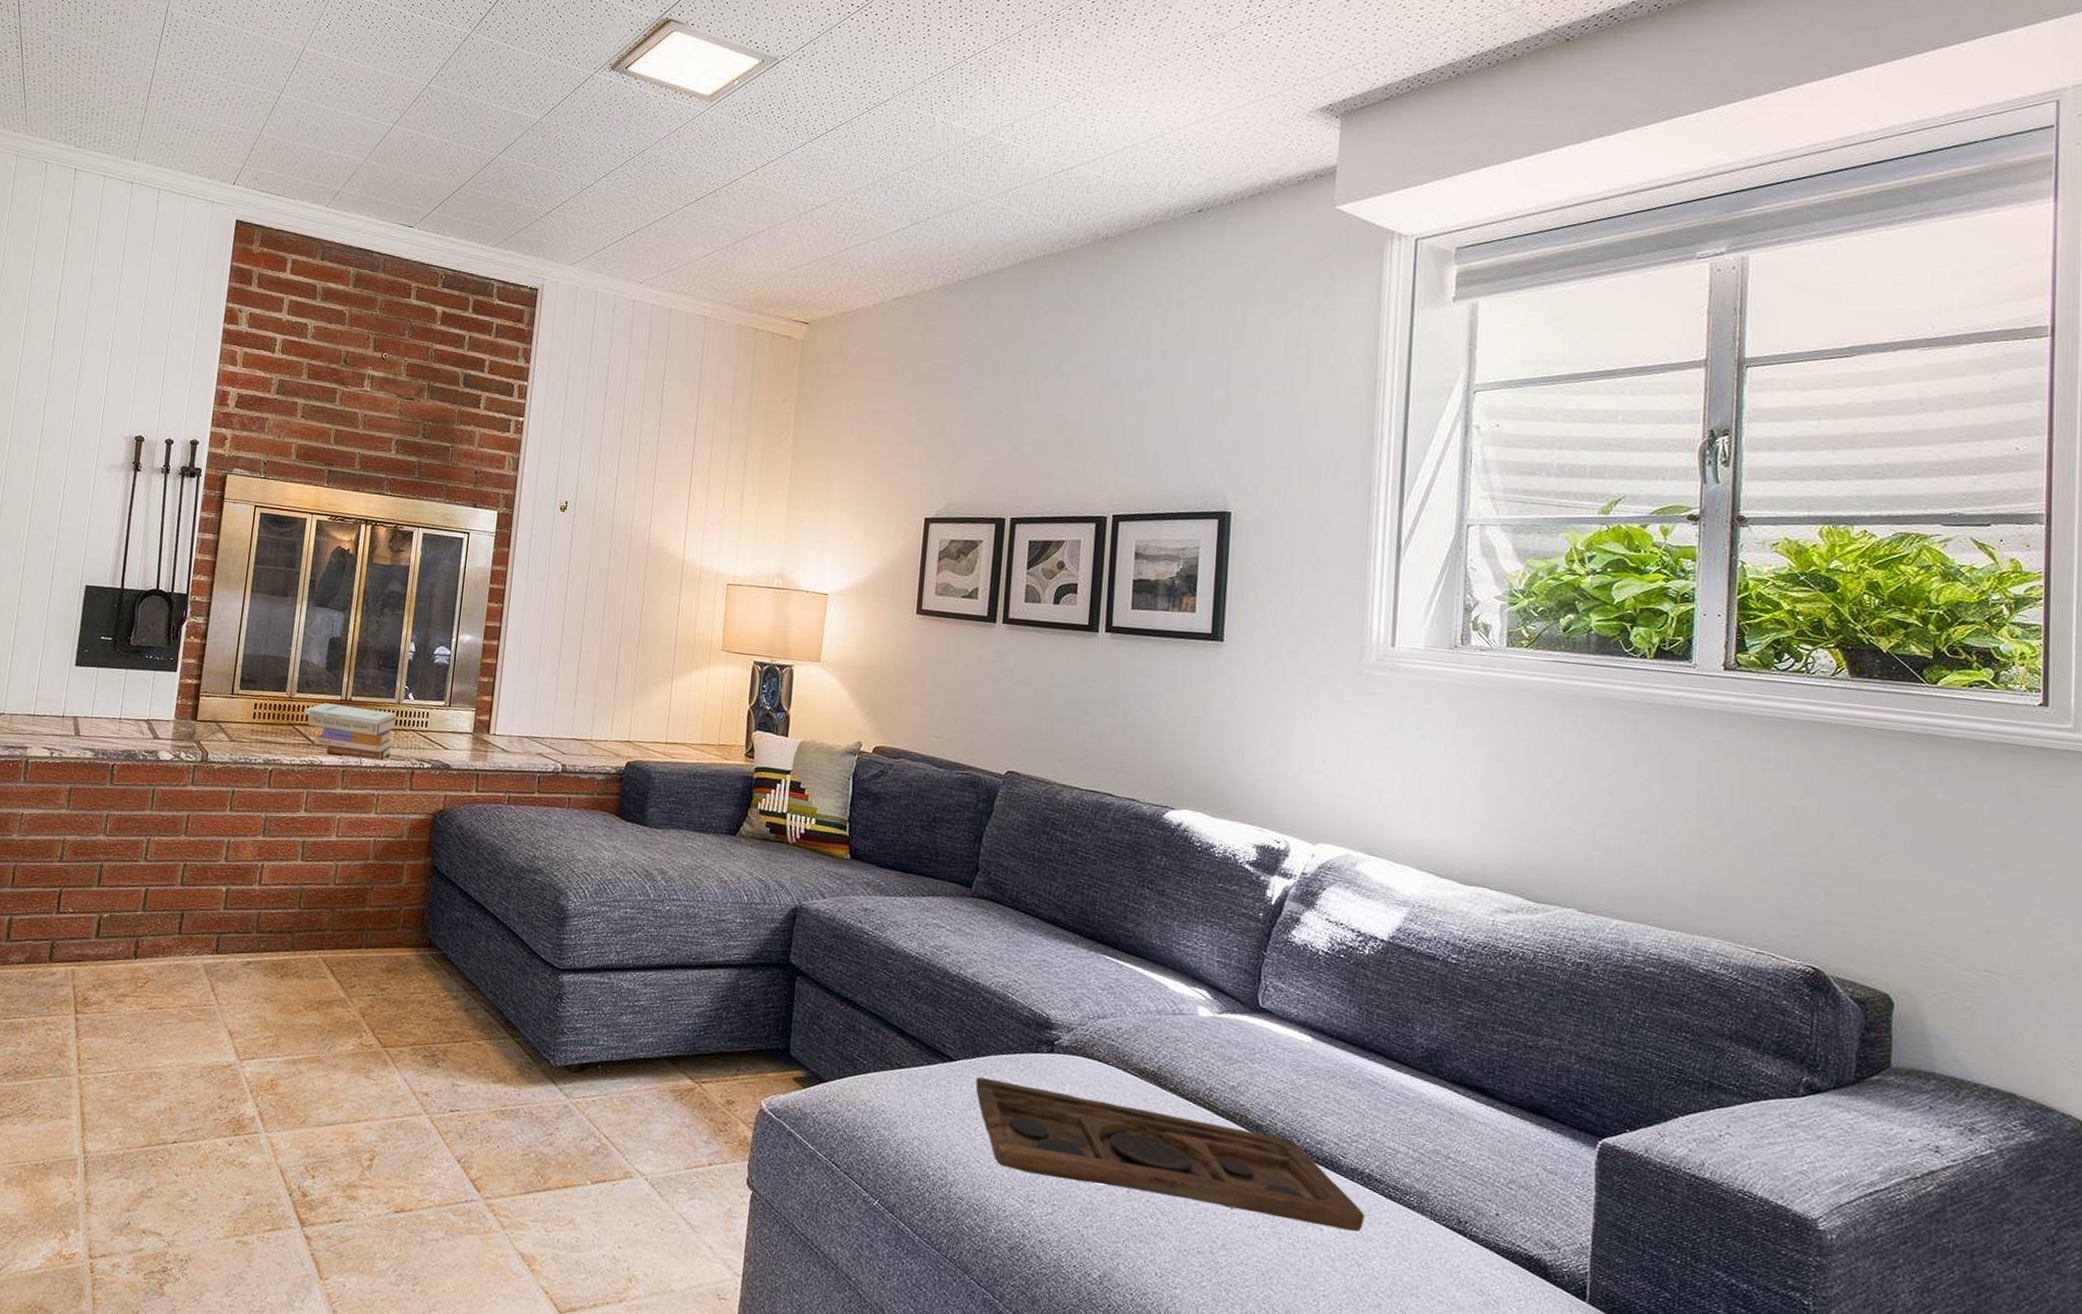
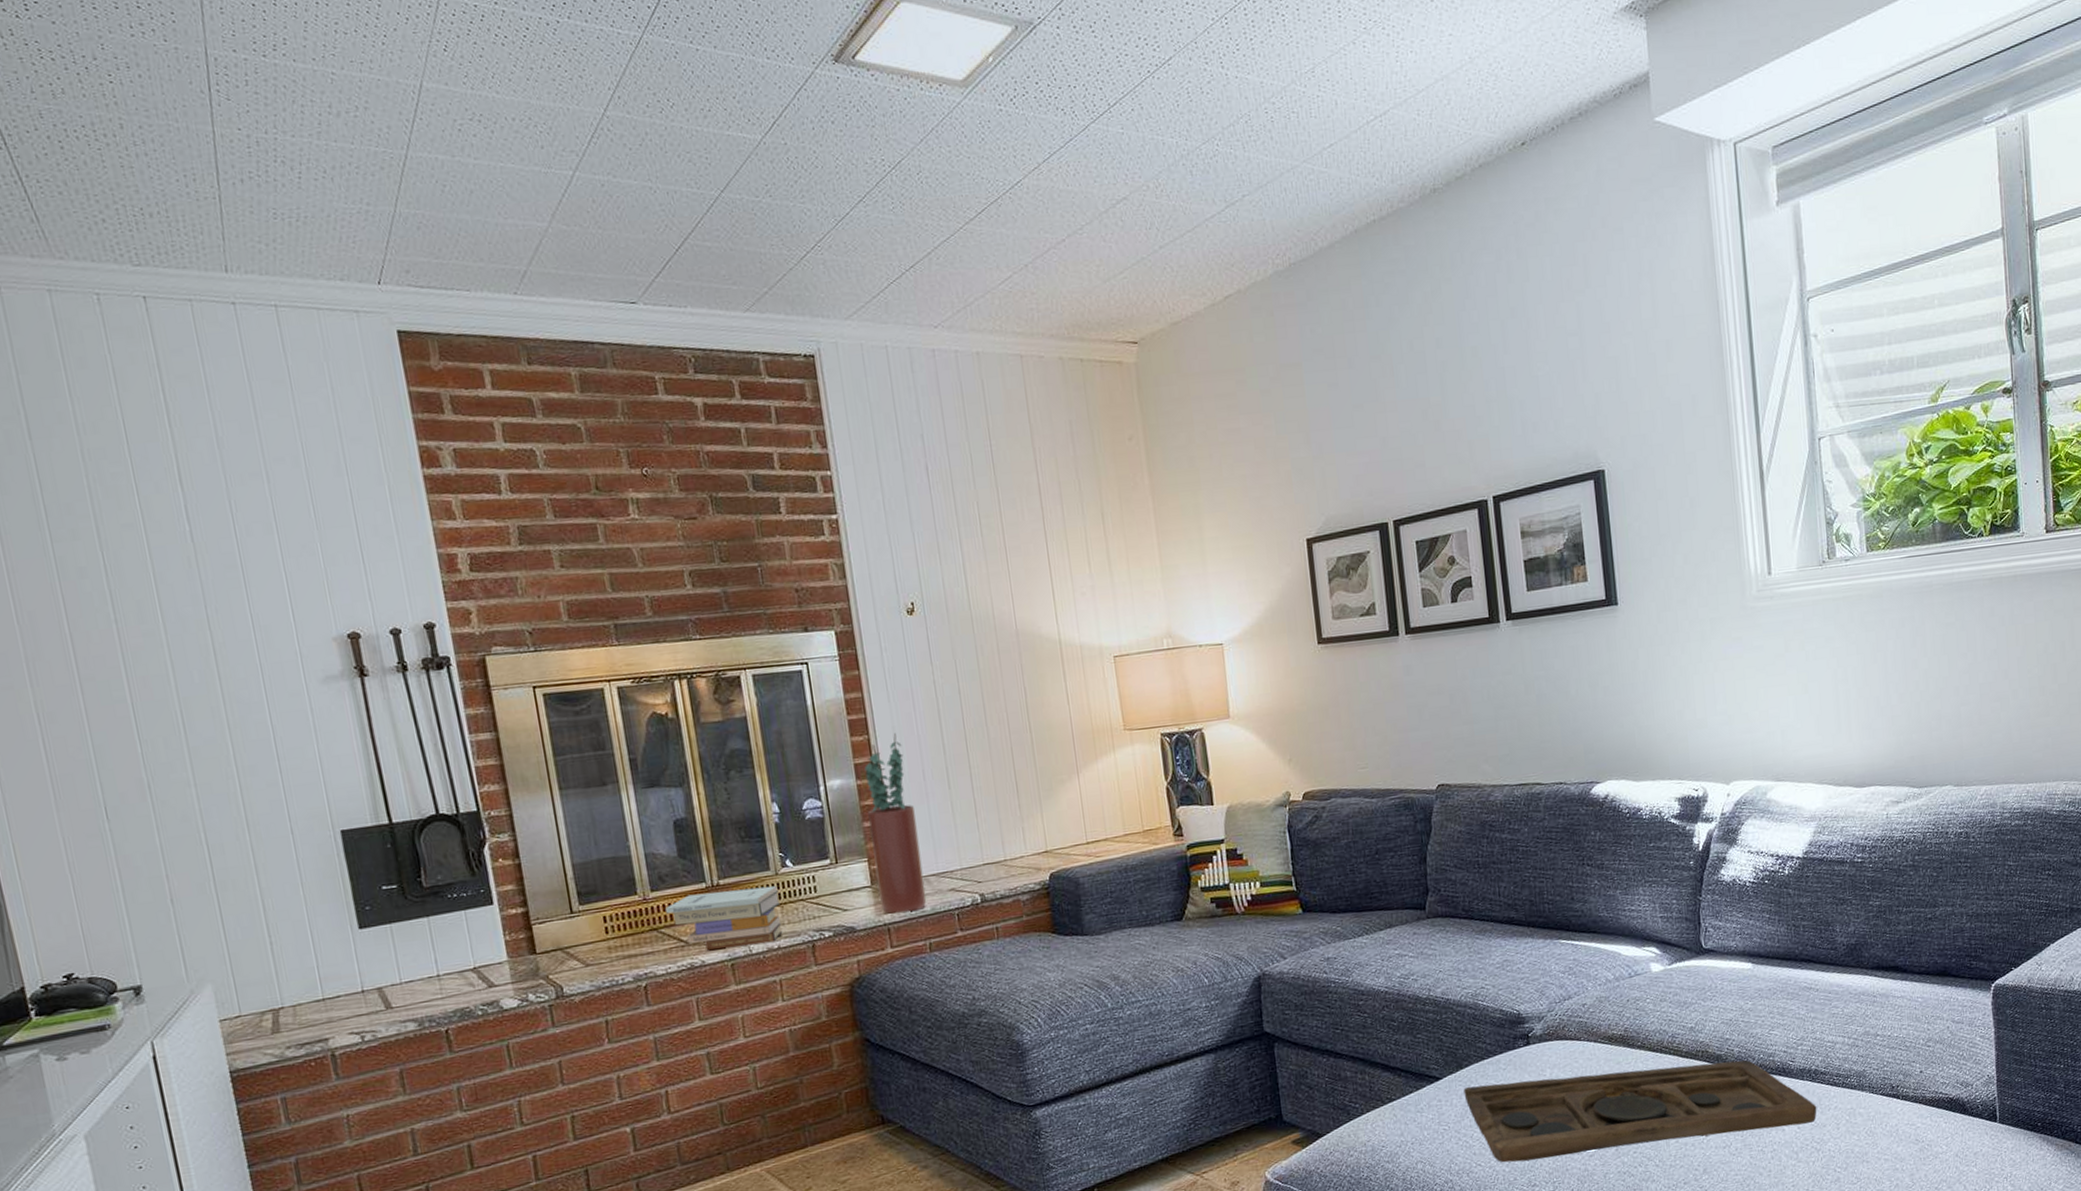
vase: none [476,607,528,765] -> present [864,733,927,915]

